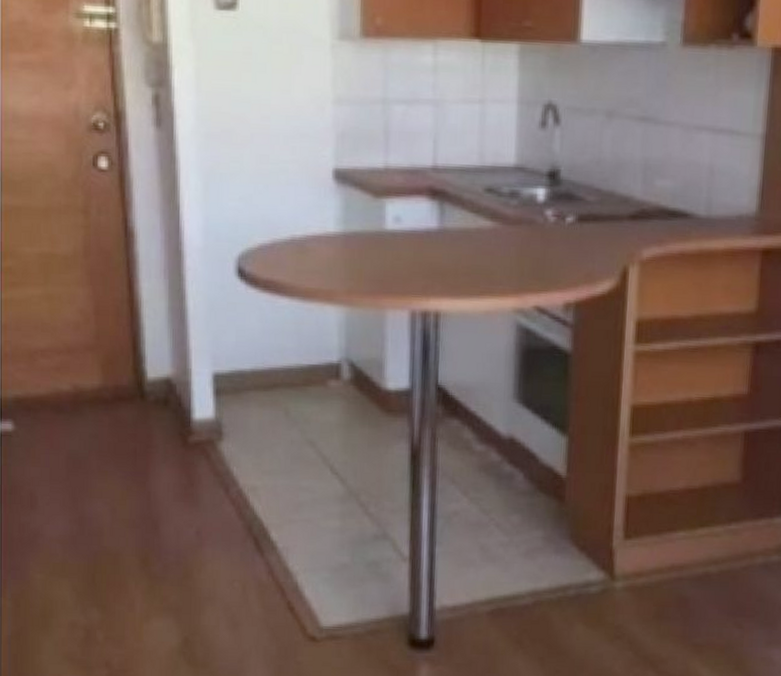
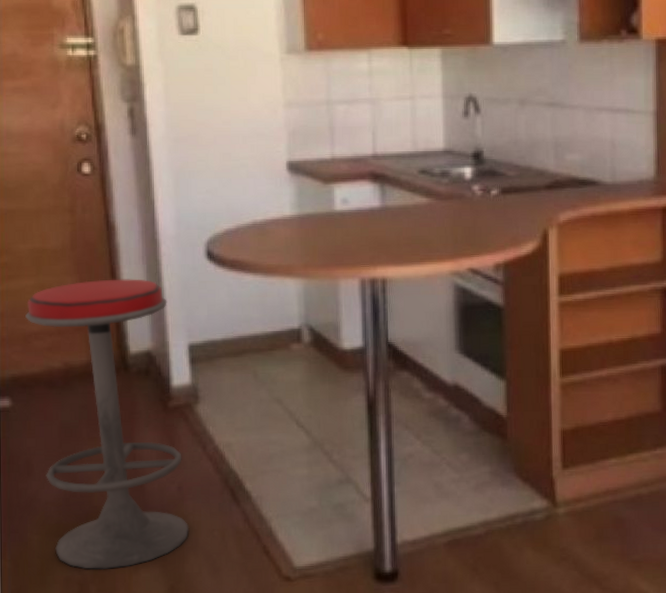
bar stool: none [31,293,207,616] -> present [25,279,190,570]

